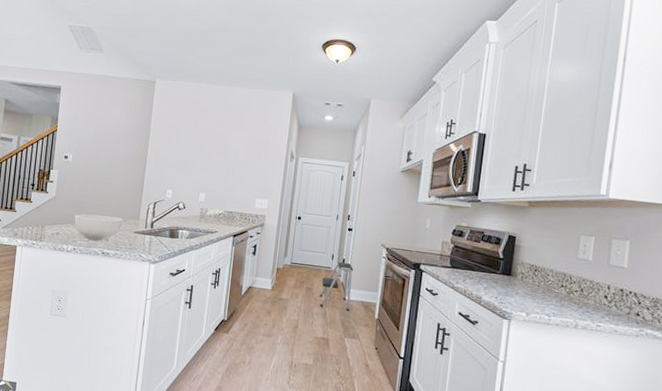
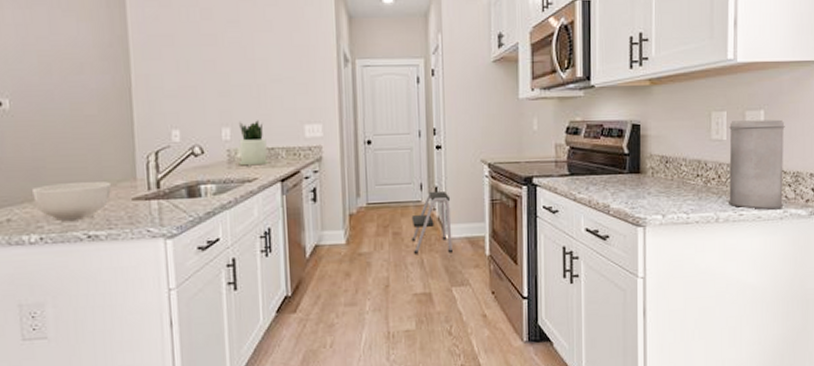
planter: none [205,189,228,223] -> present [237,120,269,166]
canister: none [587,246,649,328] -> present [727,119,785,210]

